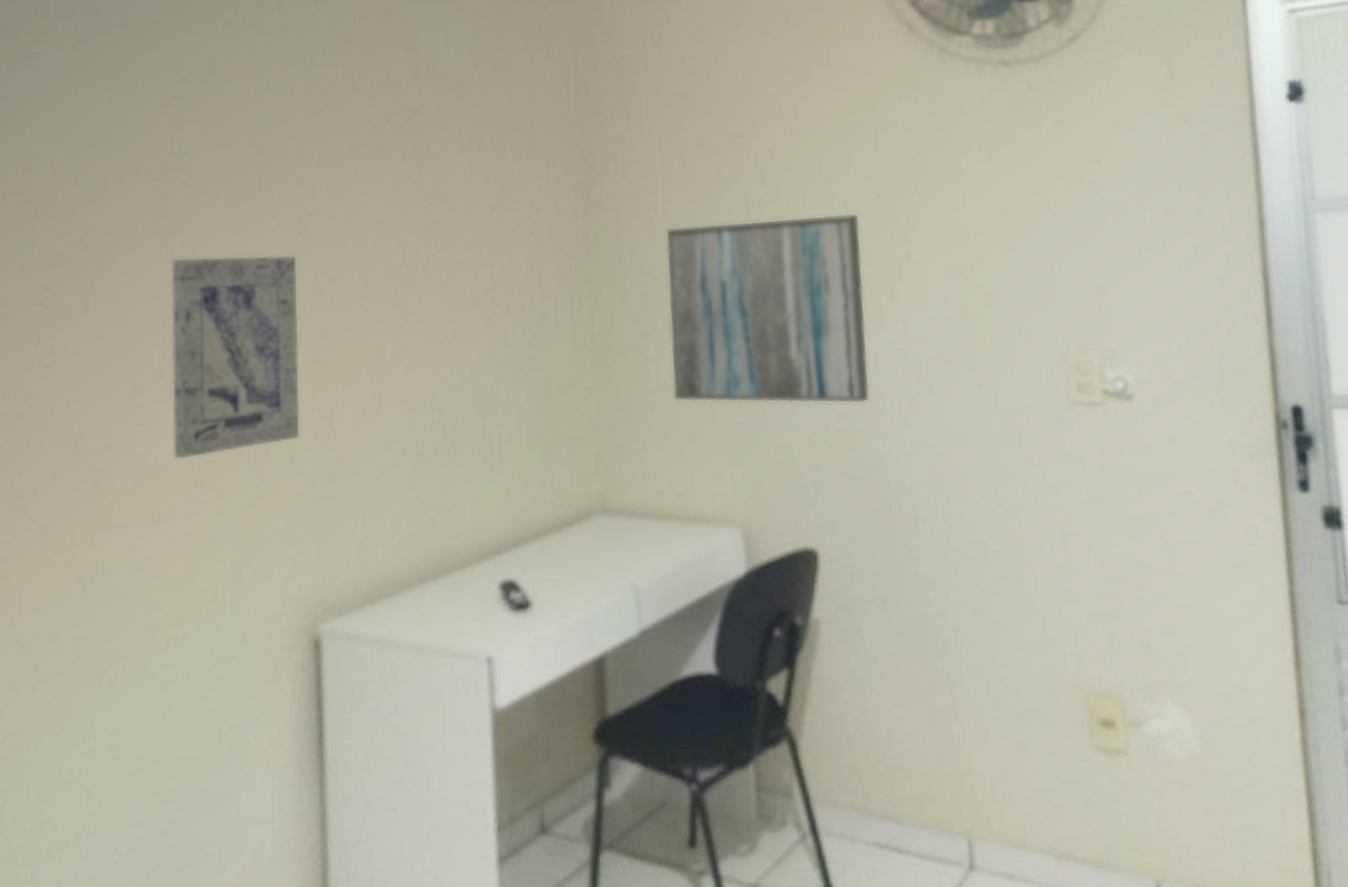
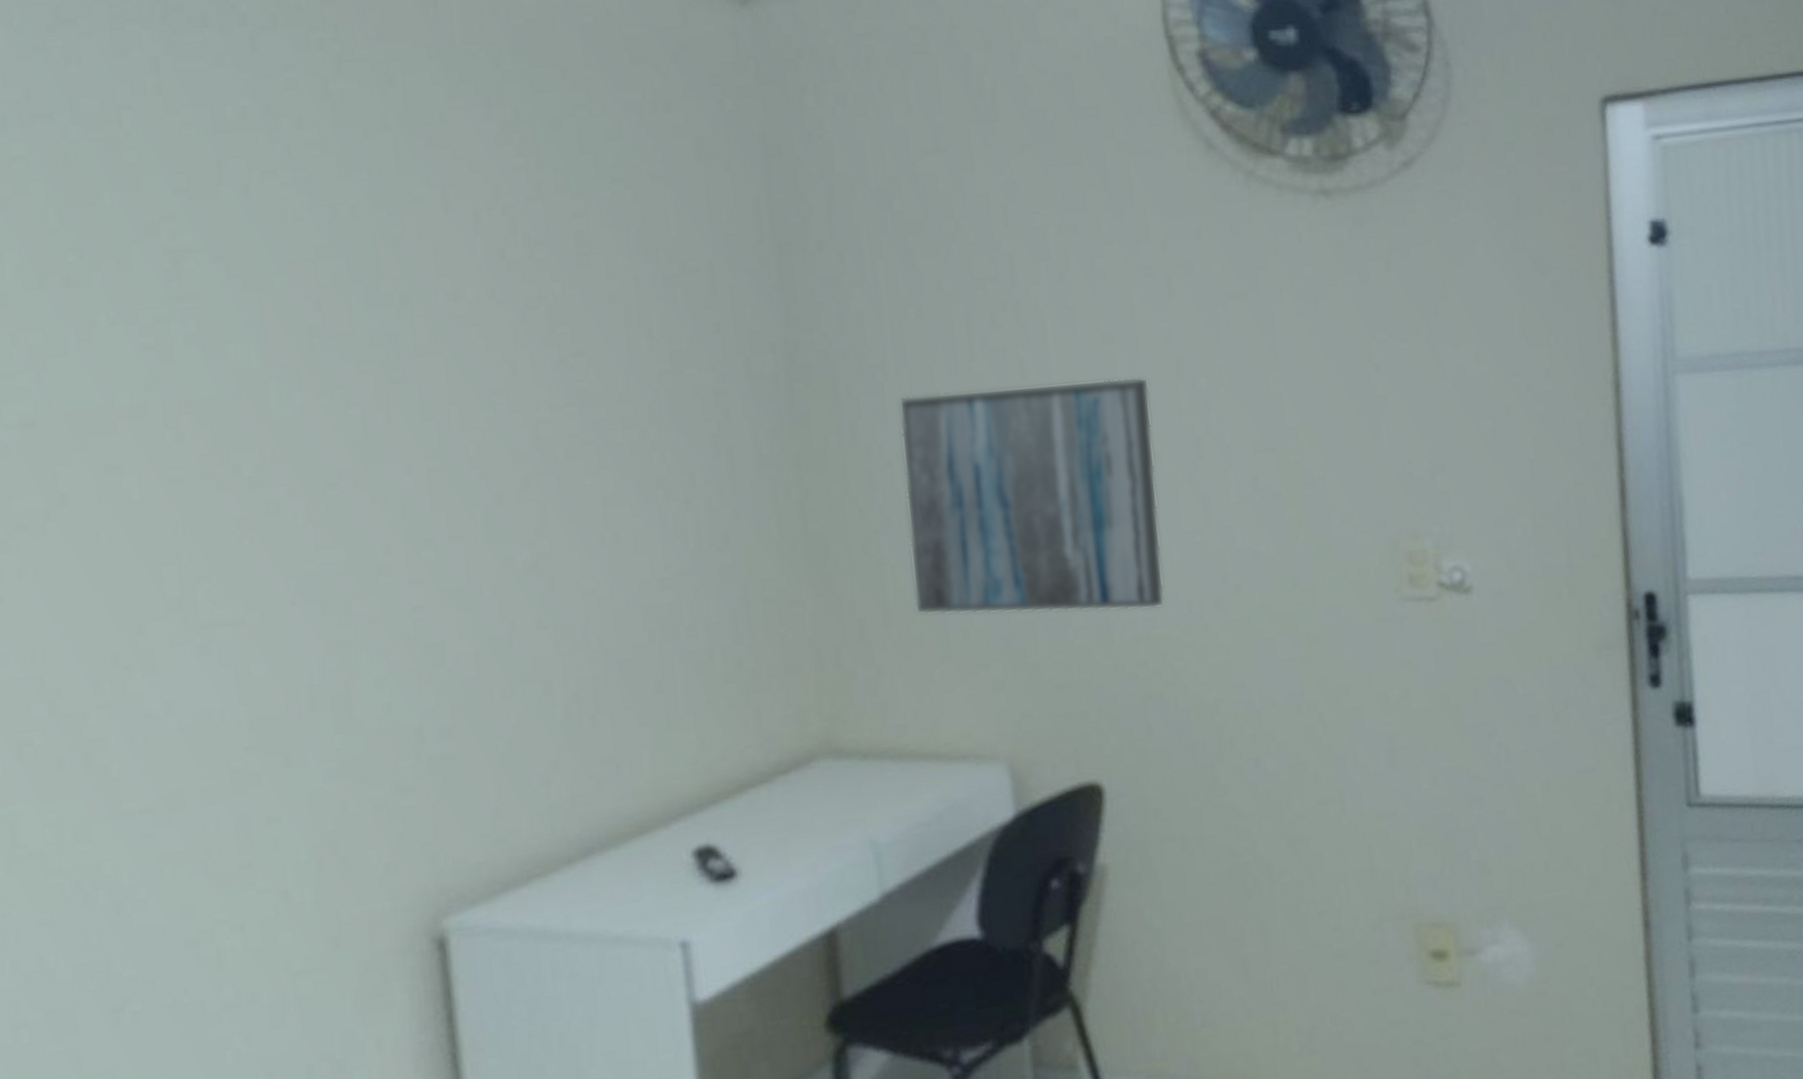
wall art: present [172,255,300,460] -> none [182,438,398,718]

